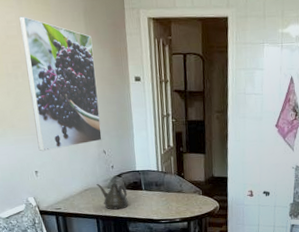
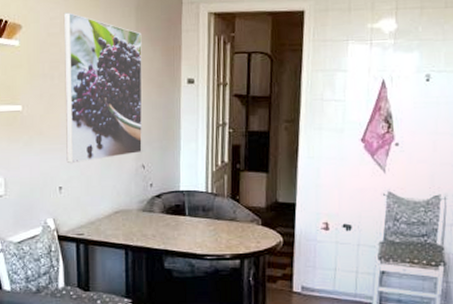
teapot: present [96,184,128,210] -> none [130,206,167,239]

